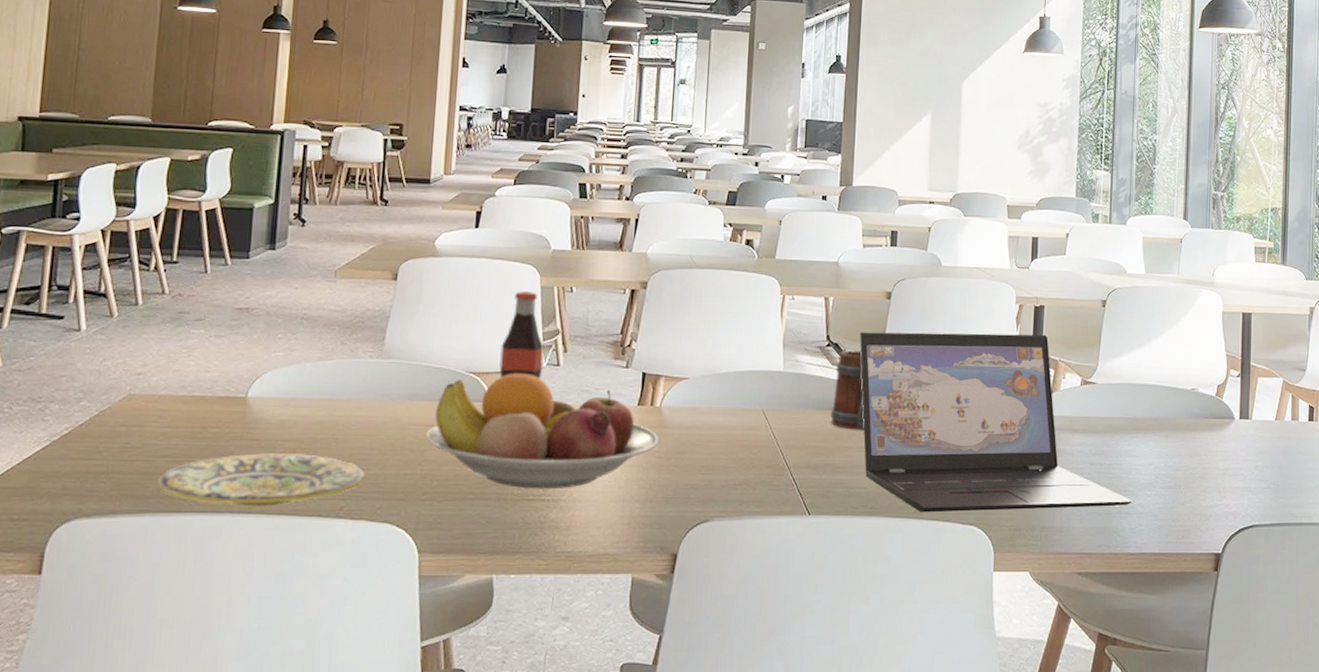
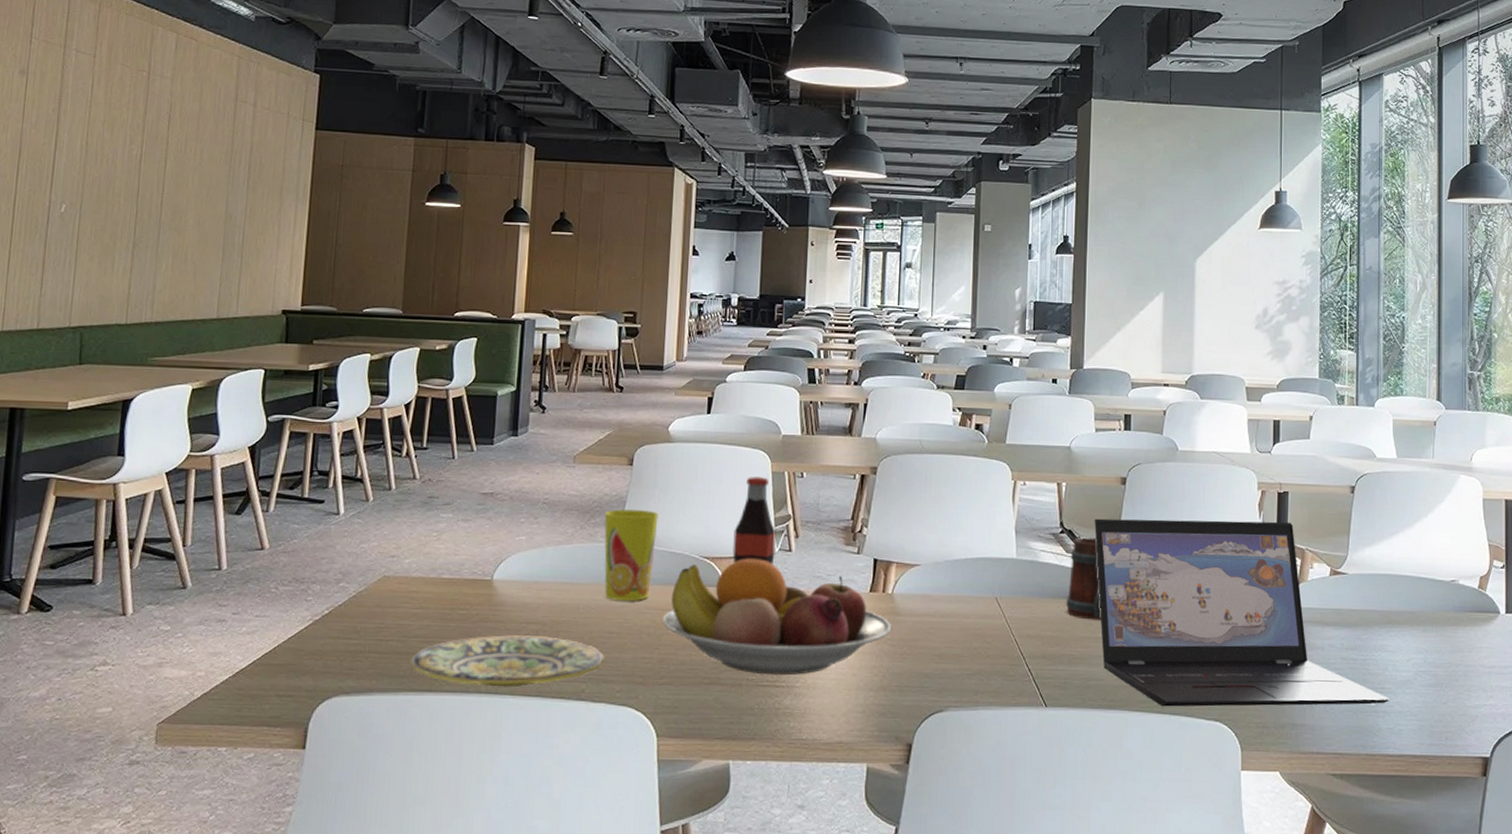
cup: none [366,324,423,418] -> present [604,509,659,601]

